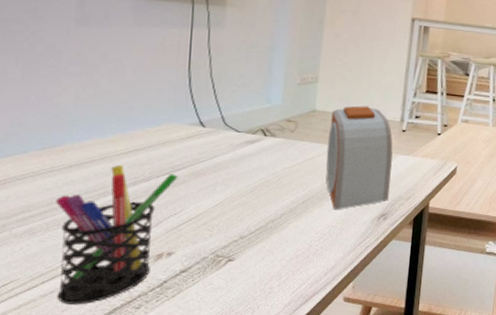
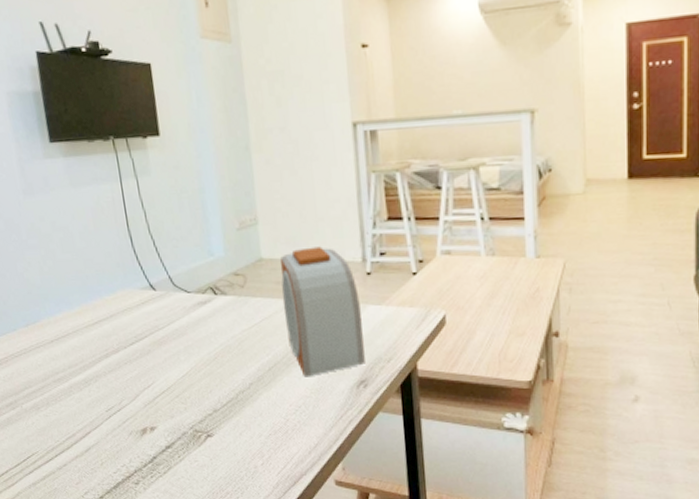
pen holder: present [56,164,178,304] -> none [48,336,143,477]

